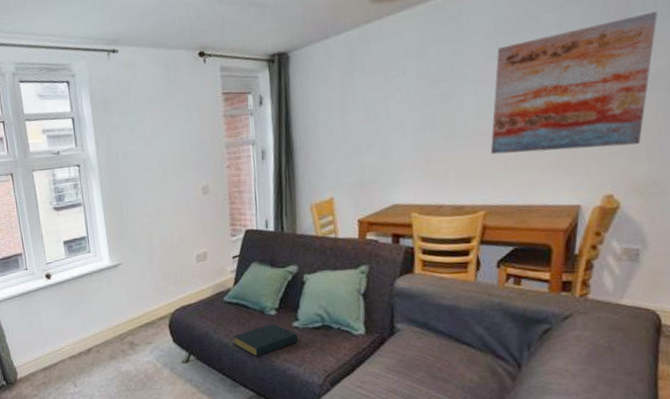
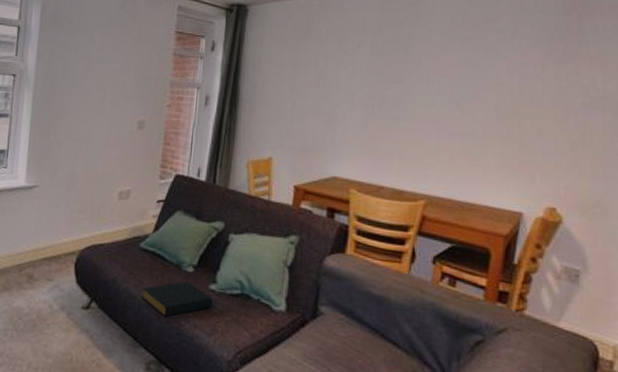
wall art: present [490,11,658,155] -> none [436,36,607,161]

